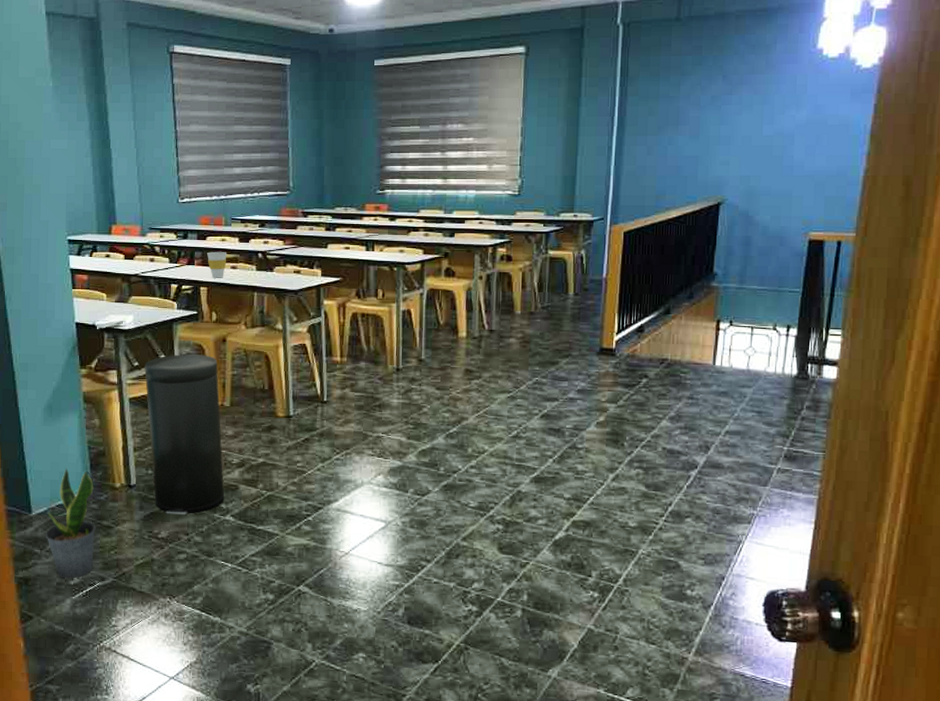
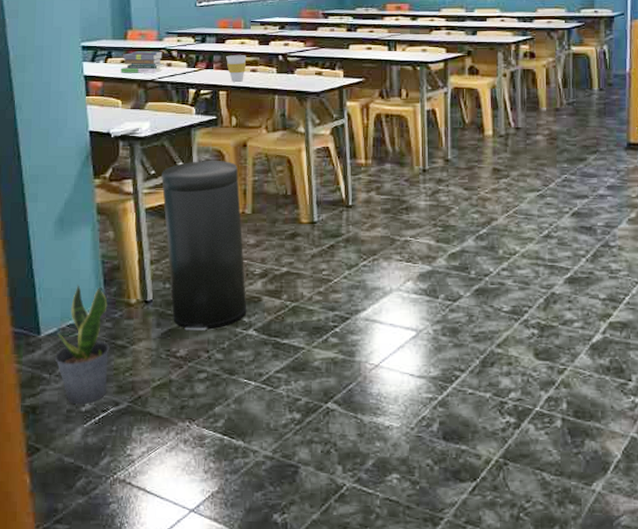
books: none [105,246,147,268] -> present [120,51,164,73]

